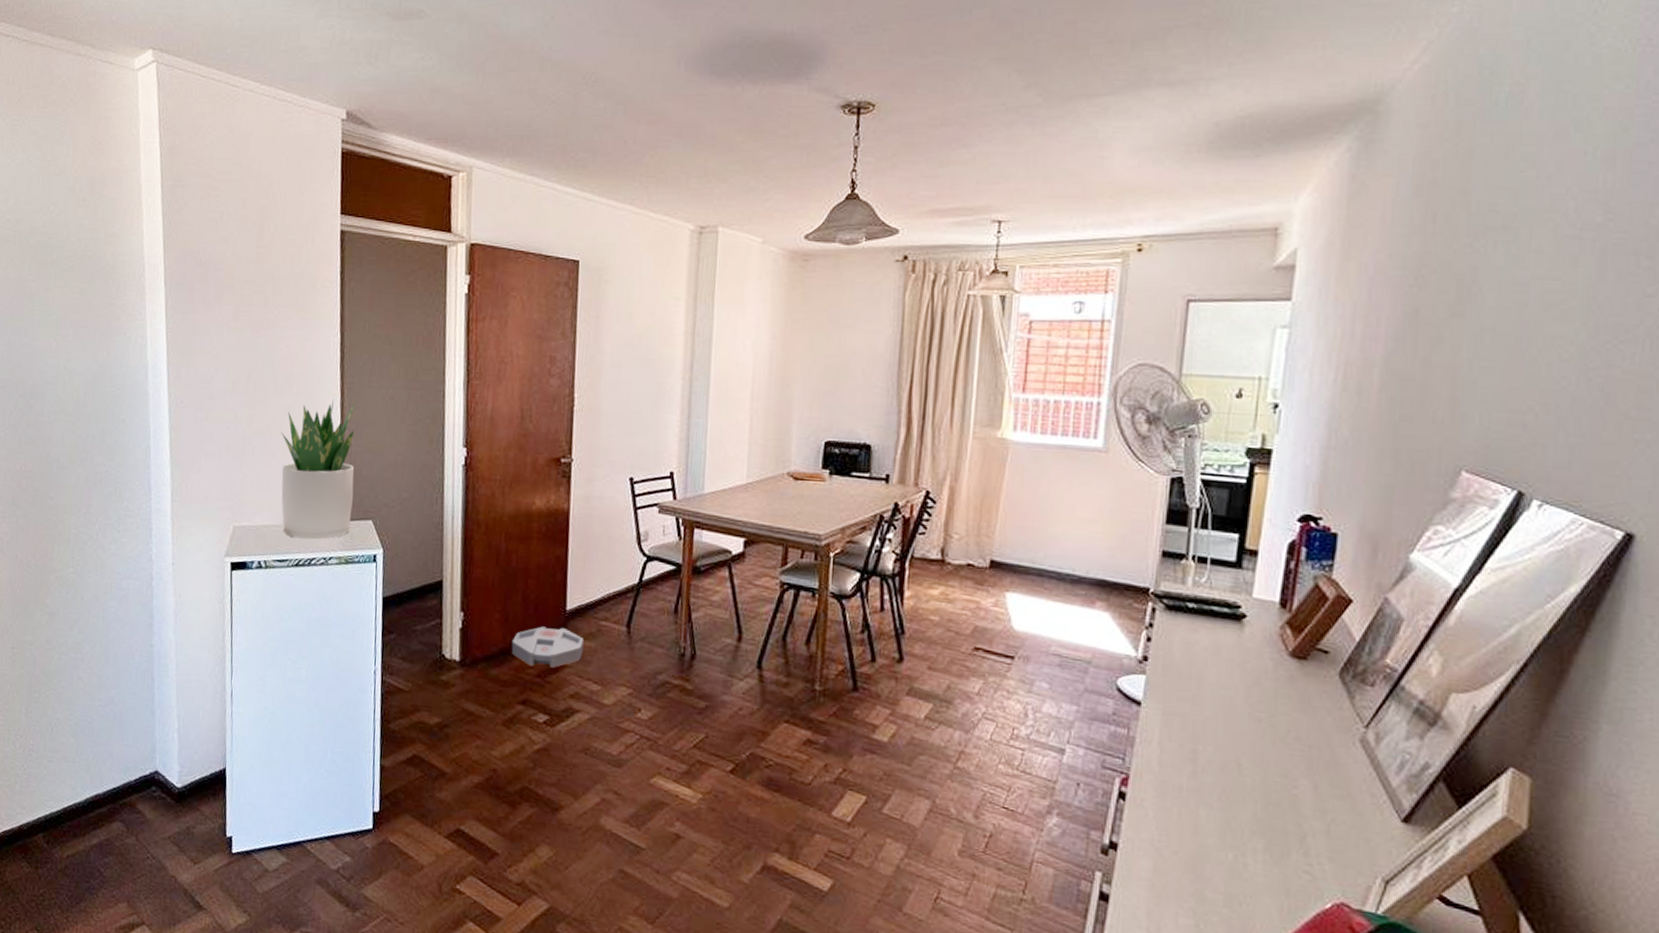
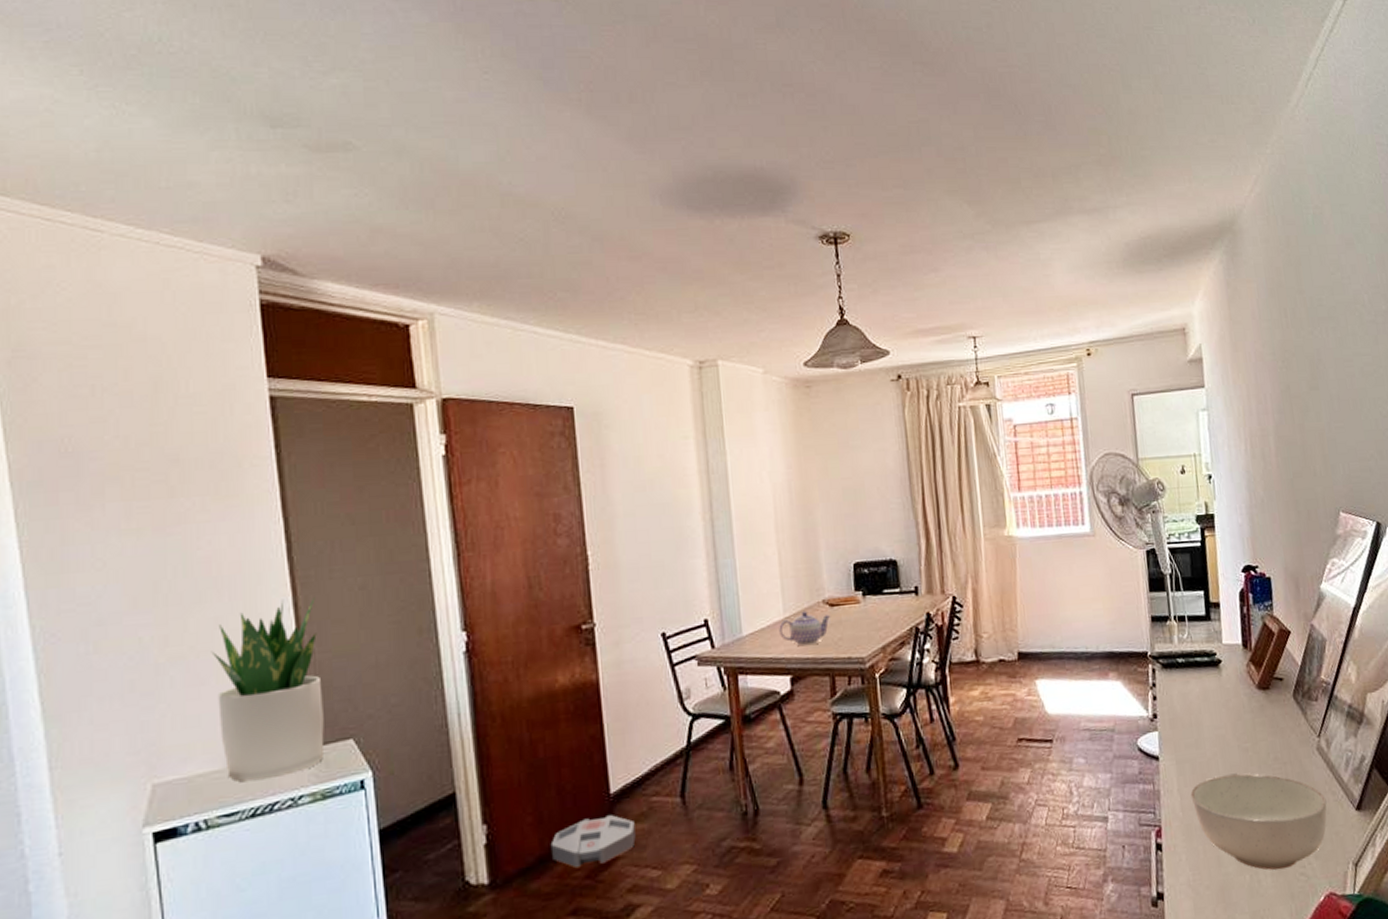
teapot: none [740,479,794,514] -> present [779,611,831,647]
bowl: none [1174,740,1361,861] -> present [1190,774,1327,870]

